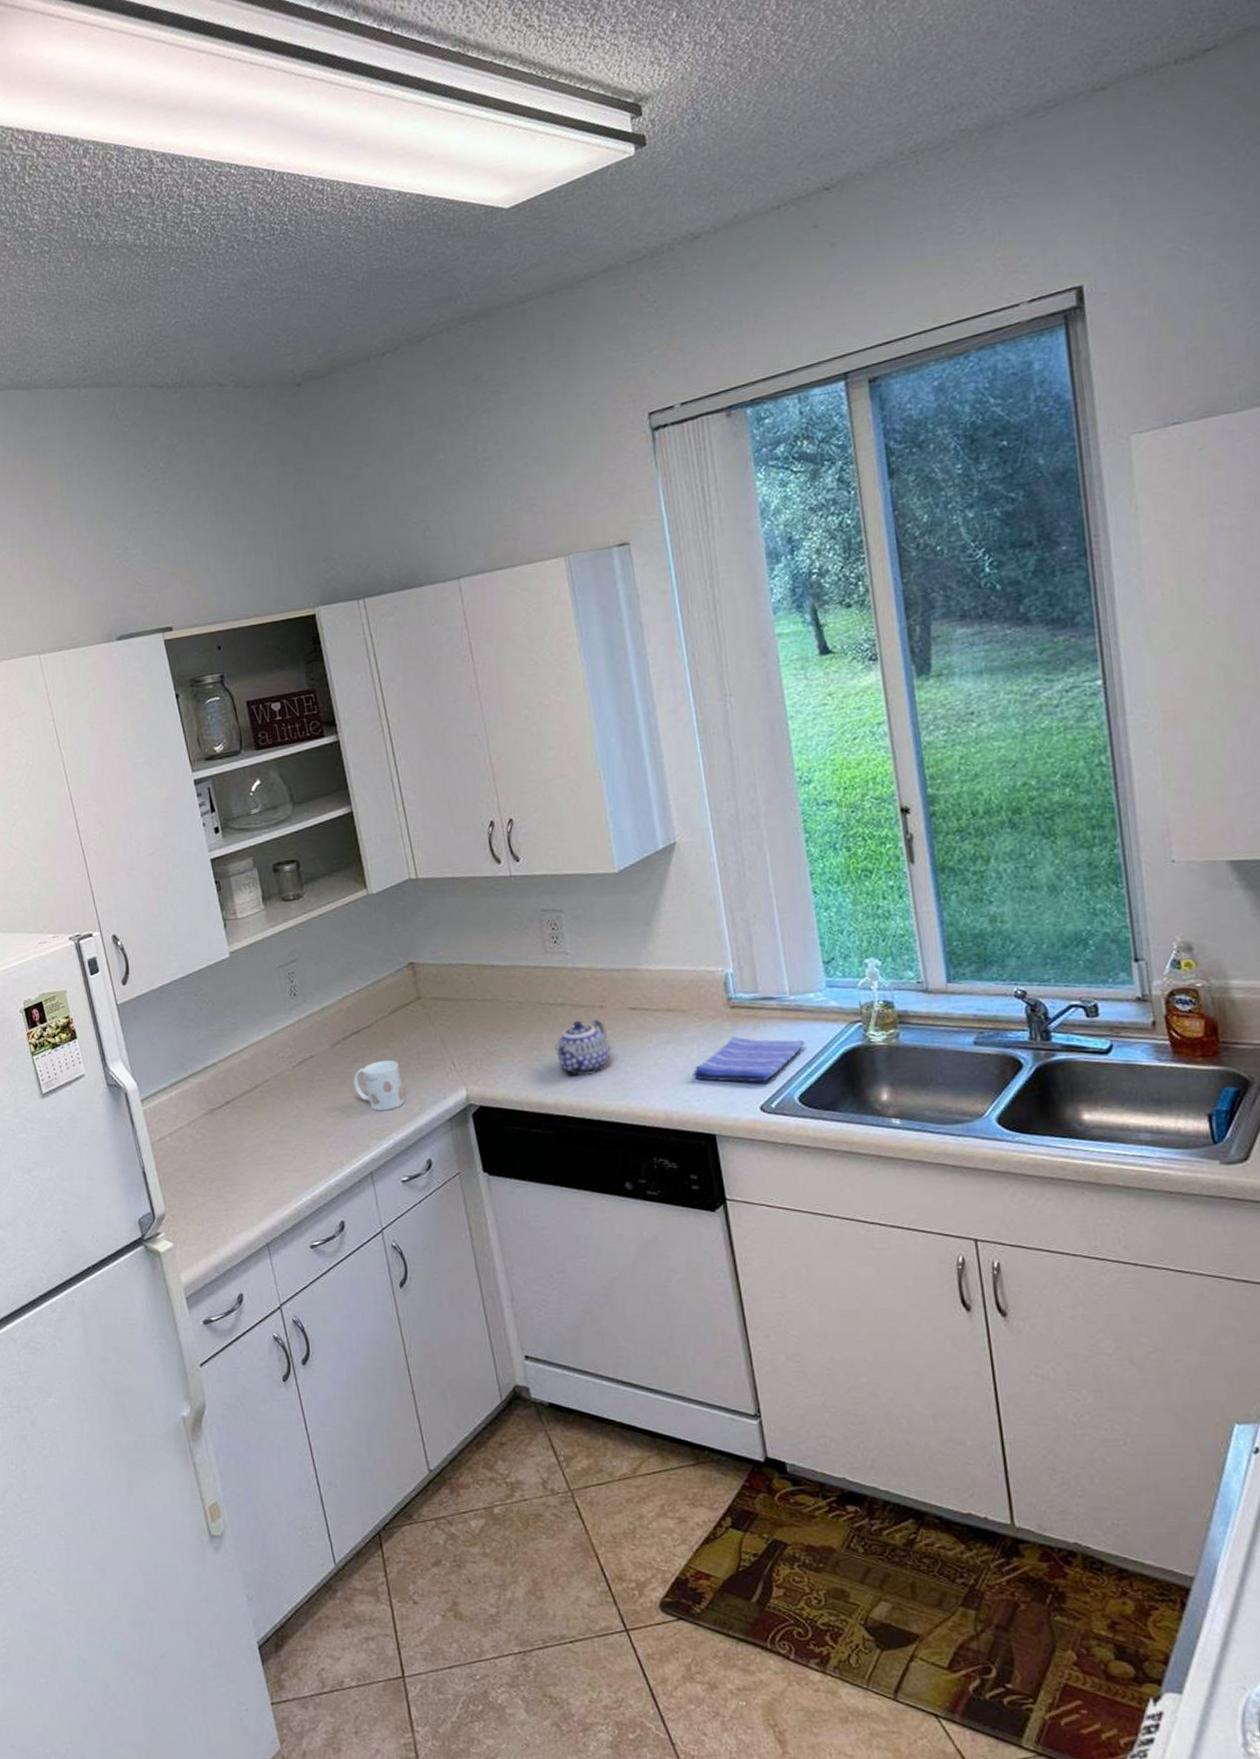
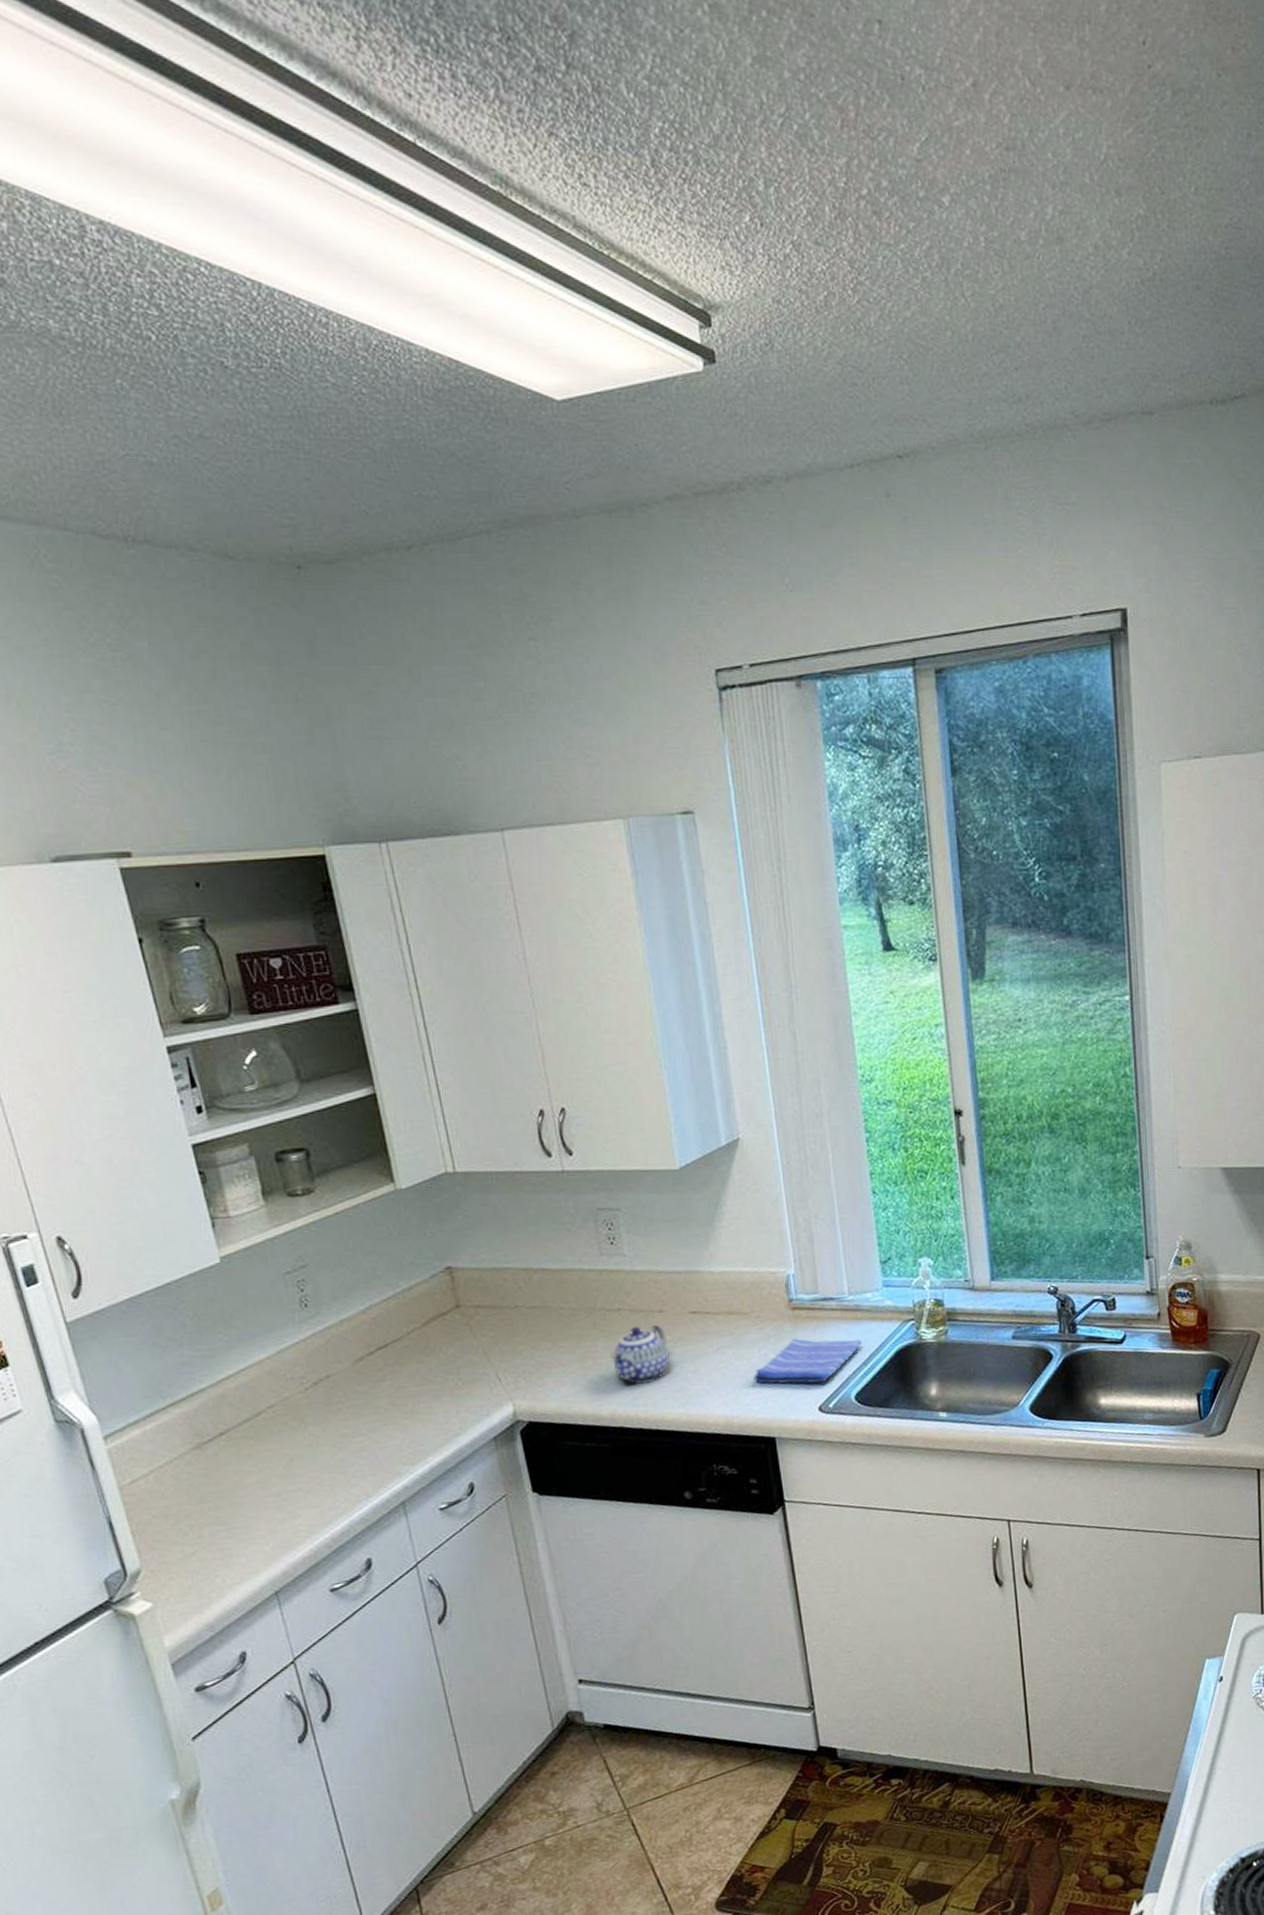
mug: present [353,1060,405,1111] -> none [380,1376,442,1434]

